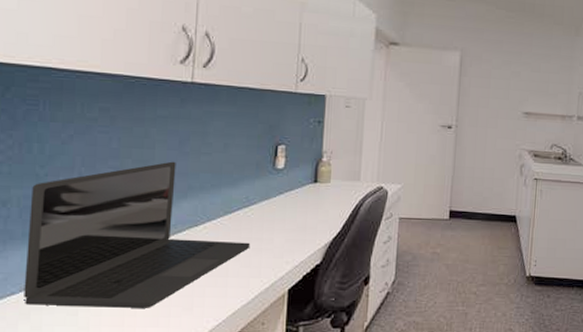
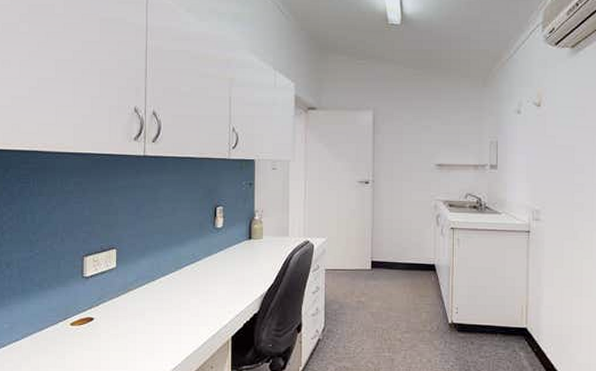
laptop: present [24,161,251,308] -> none [25,225,198,353]

